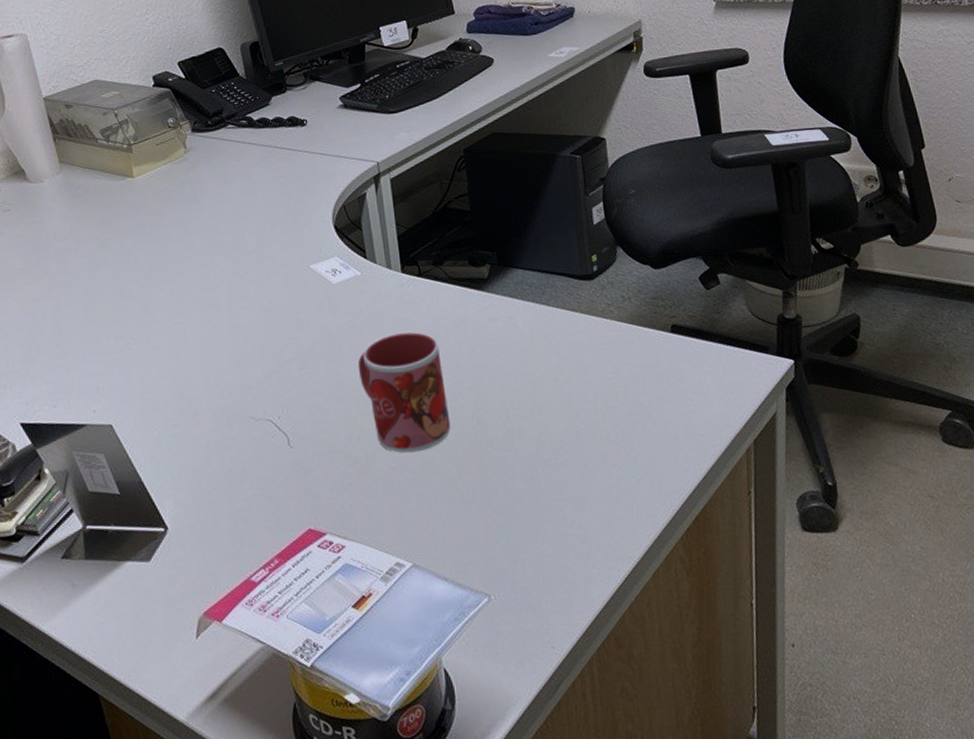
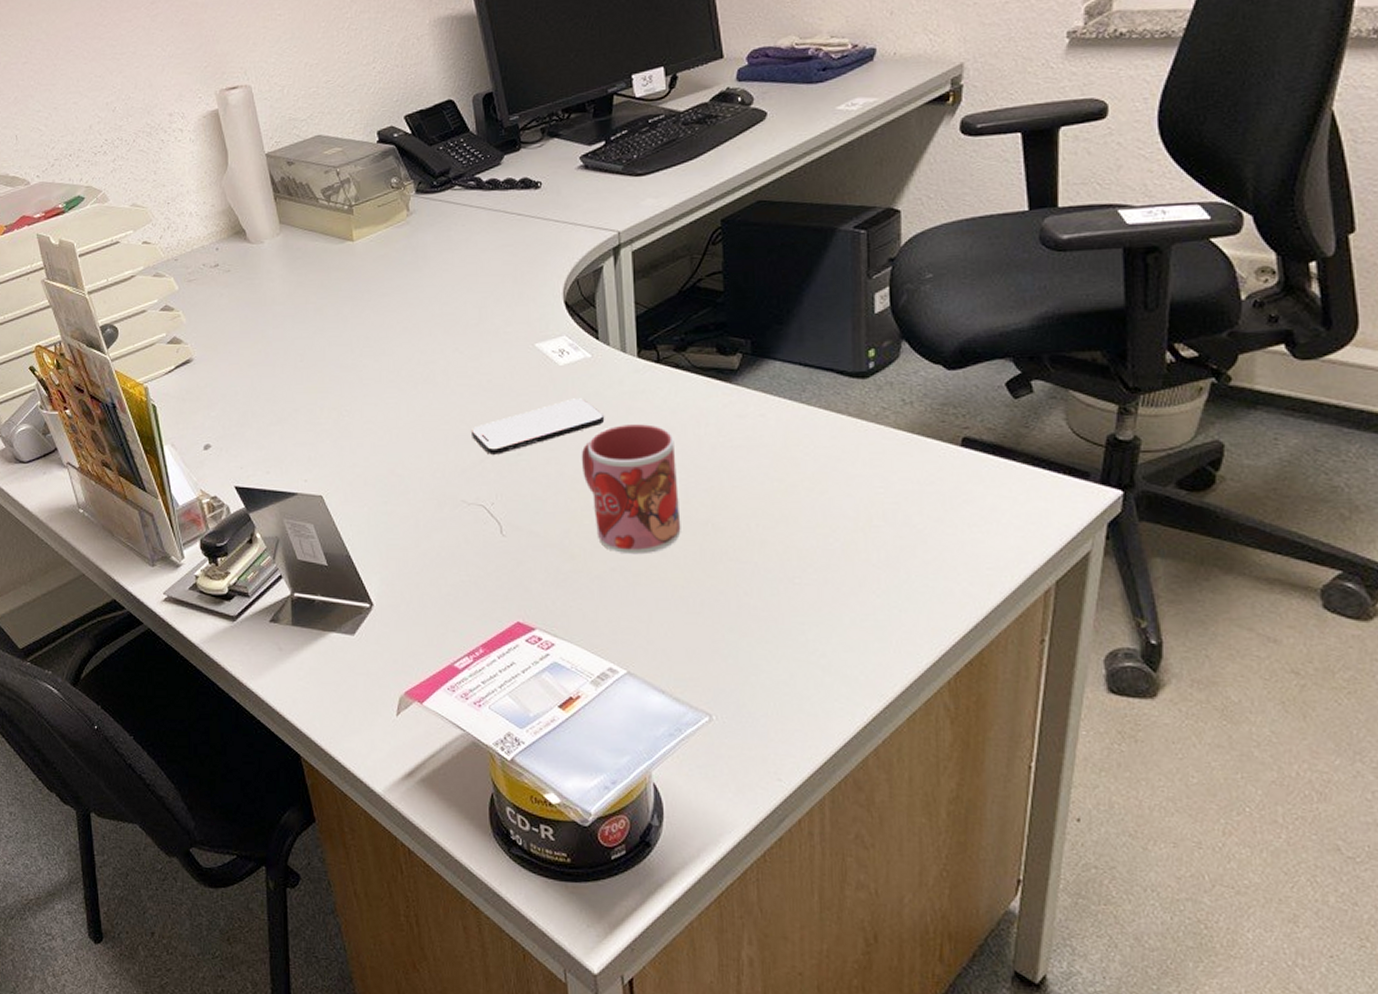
smartphone: none [254,312,377,371] -> present [470,398,605,455]

